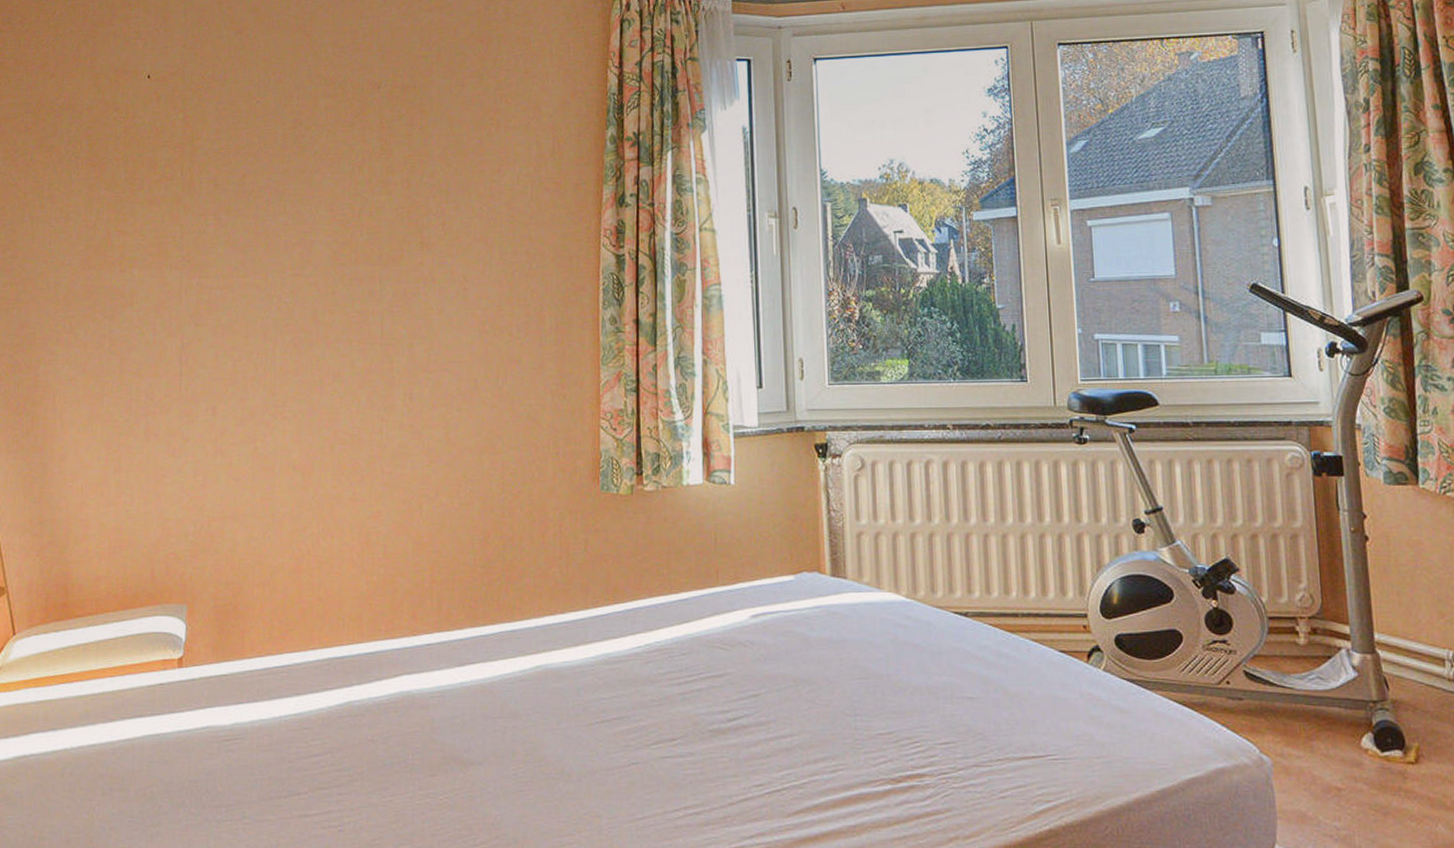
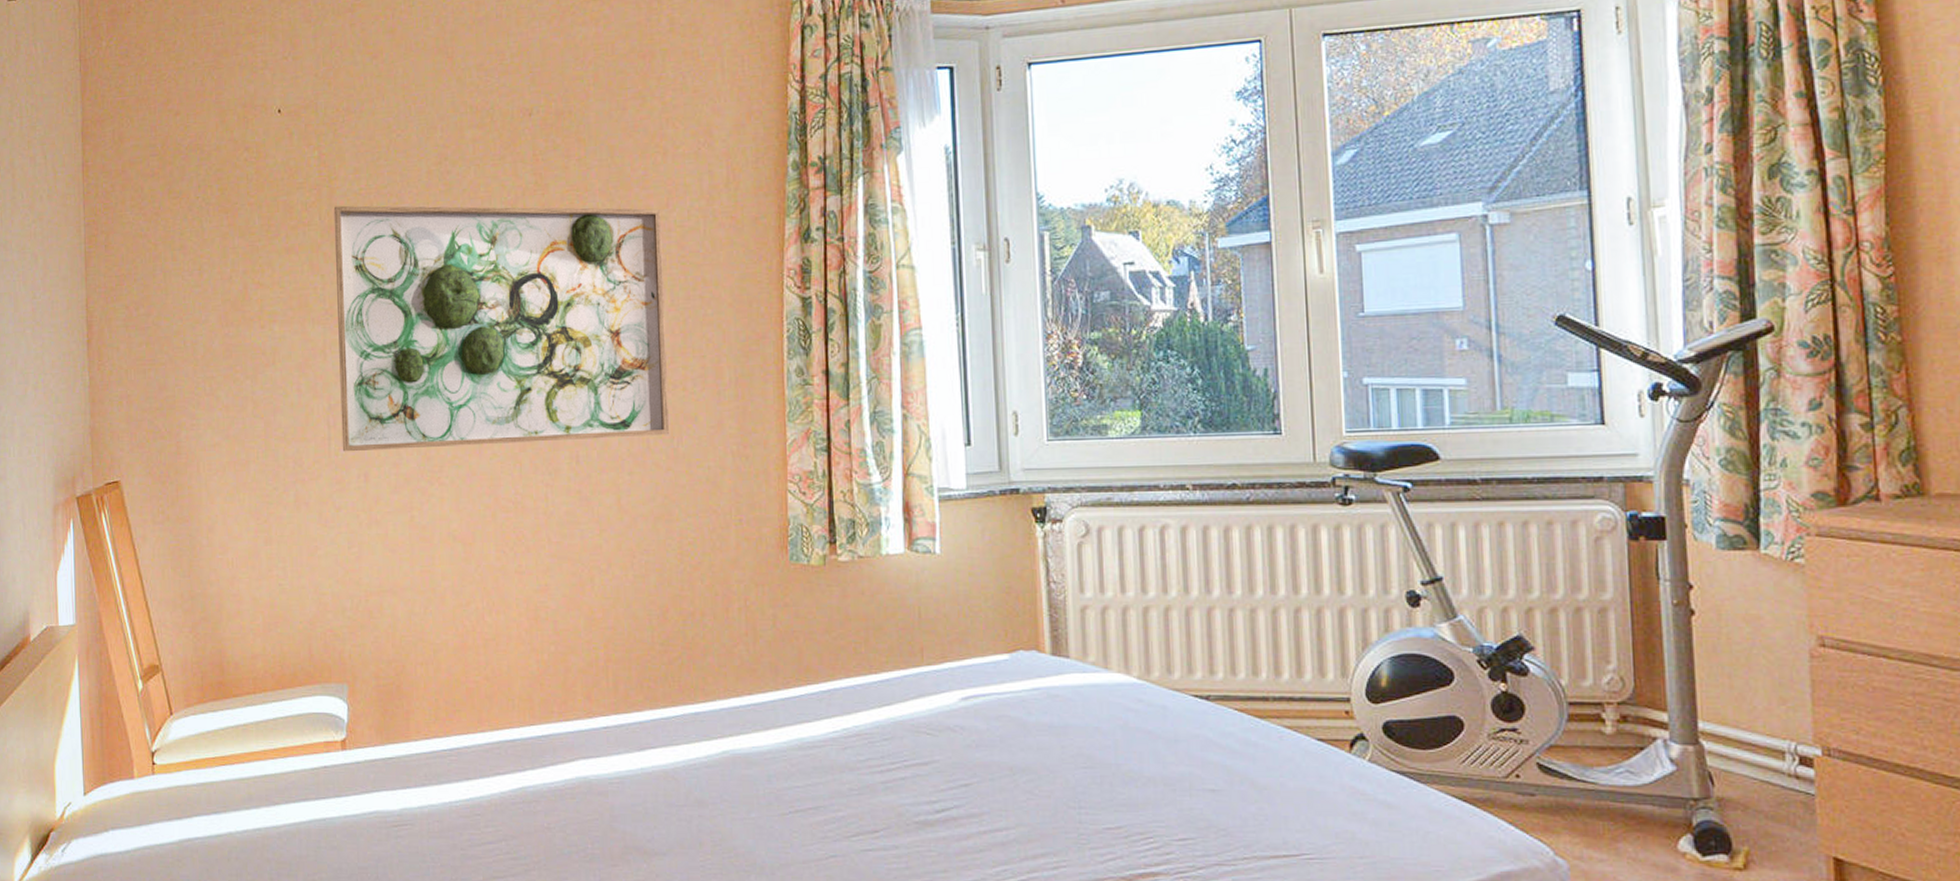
wall art: none [192,163,495,387] -> present [333,205,669,452]

